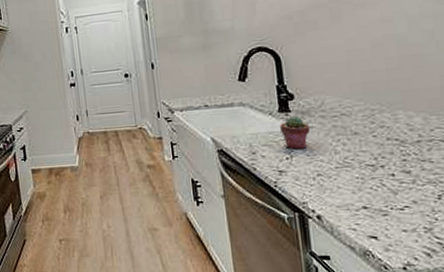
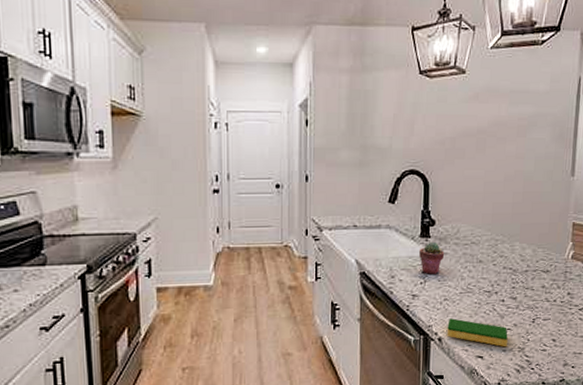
dish sponge: none [326,195,408,227] -> present [447,318,508,347]

